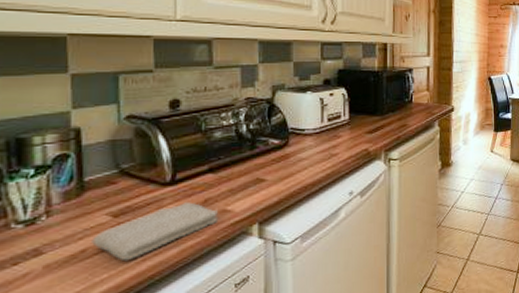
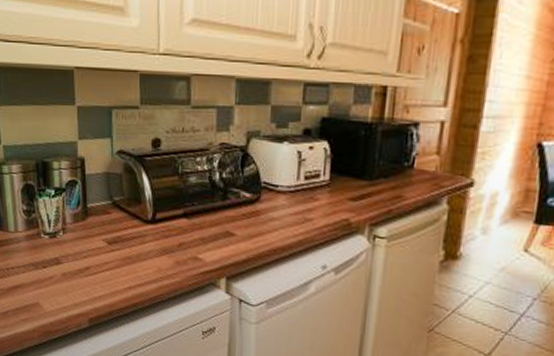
washcloth: present [92,202,218,262] -> none [93,242,190,286]

